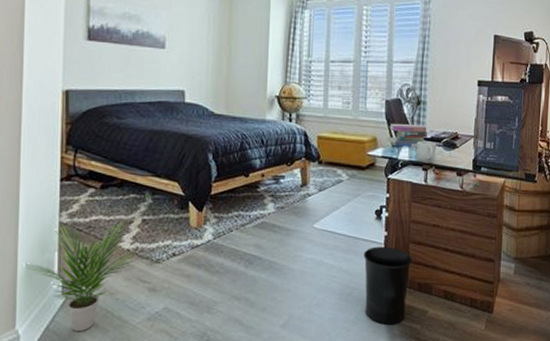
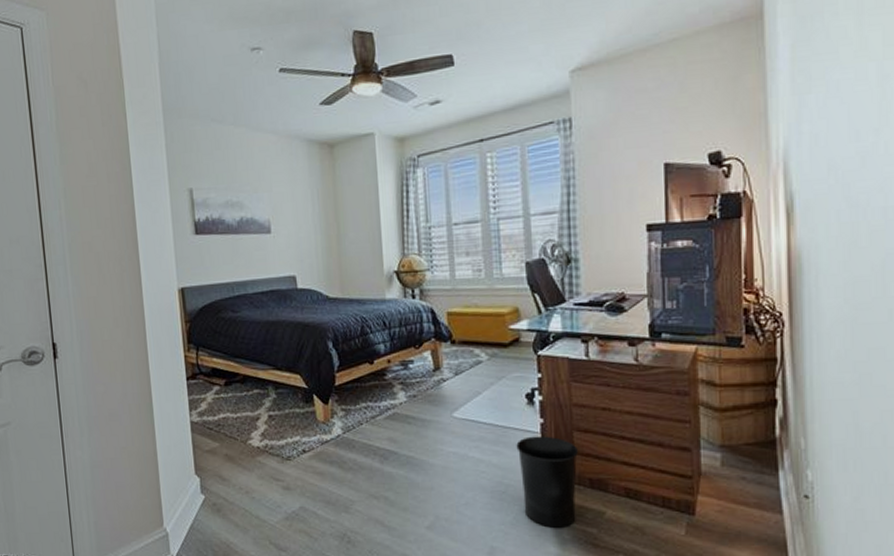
potted plant: present [25,220,136,332] -> none [165,416,267,531]
books: present [385,123,428,147] -> none [529,287,585,317]
mug: present [416,141,437,164] -> none [571,306,598,334]

